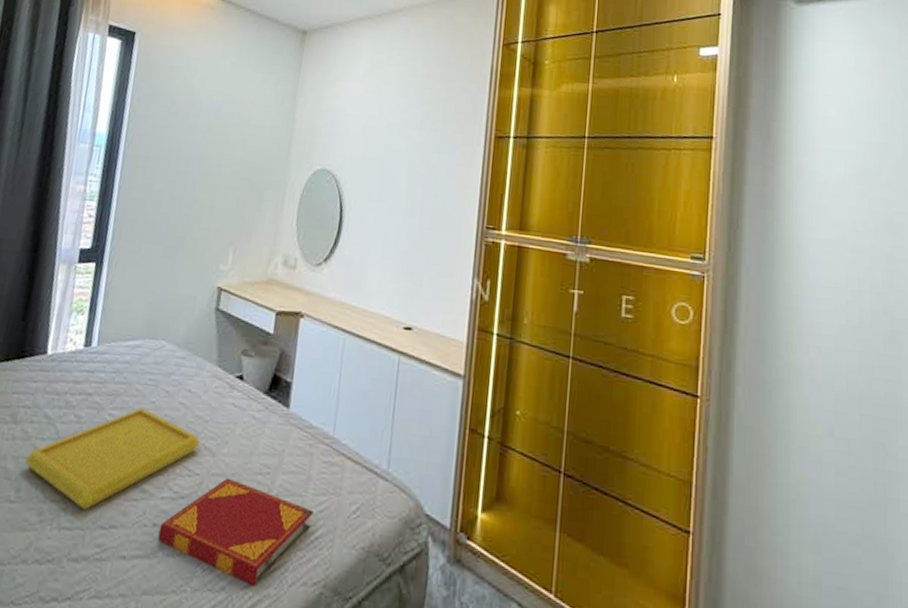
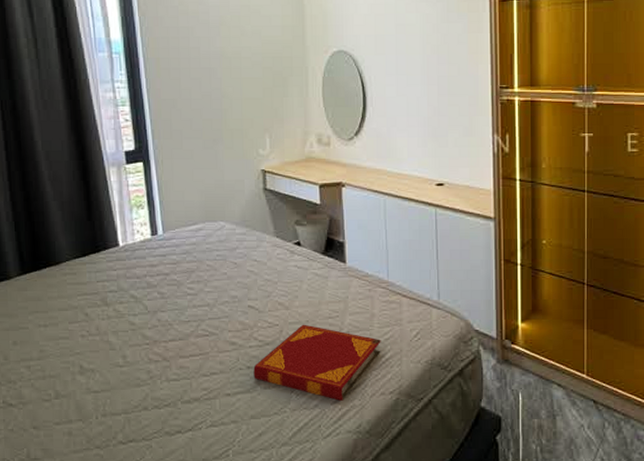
serving tray: present [25,408,200,510] -> none [125,279,273,364]

